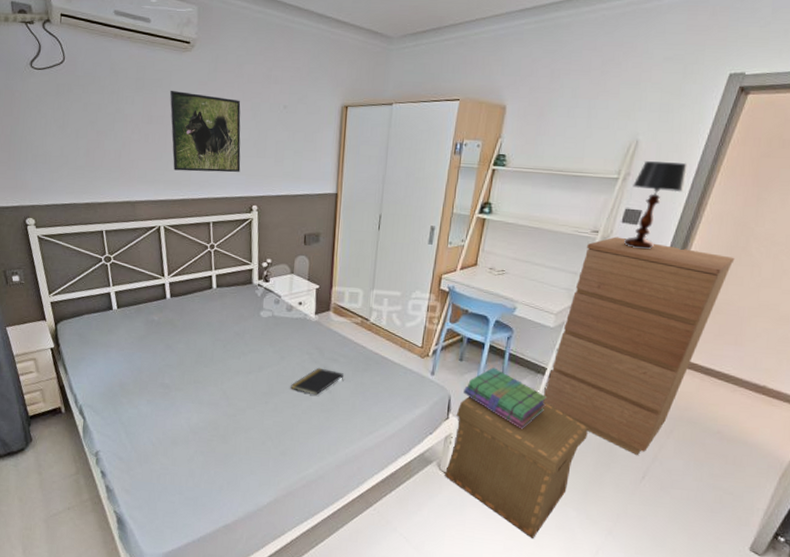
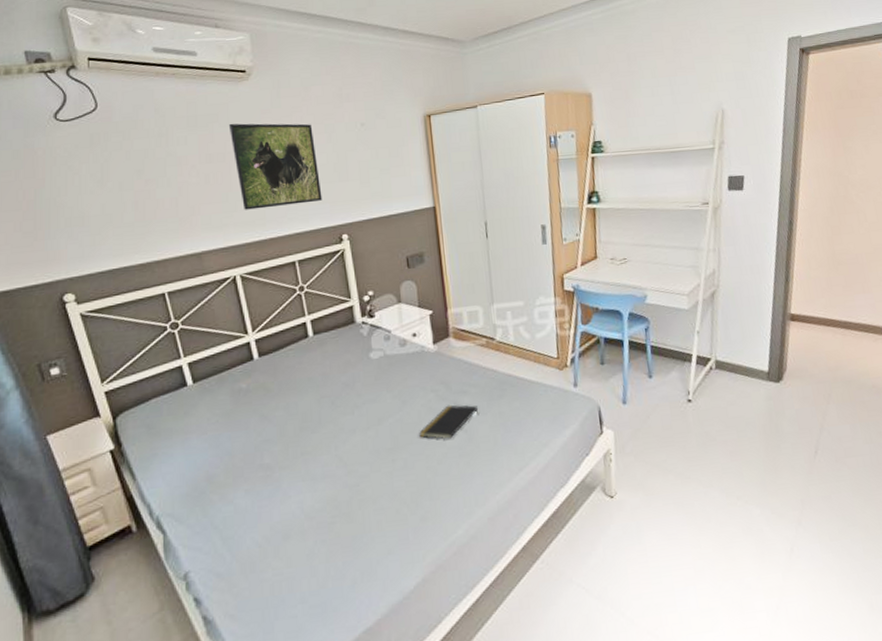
cardboard box: present [445,396,588,538] -> none [610,390,750,552]
stack of books: present [463,367,547,429] -> none [612,364,702,427]
dresser: present [543,237,735,455] -> none [695,205,840,429]
table lamp: present [623,161,689,250] -> none [729,124,777,214]

